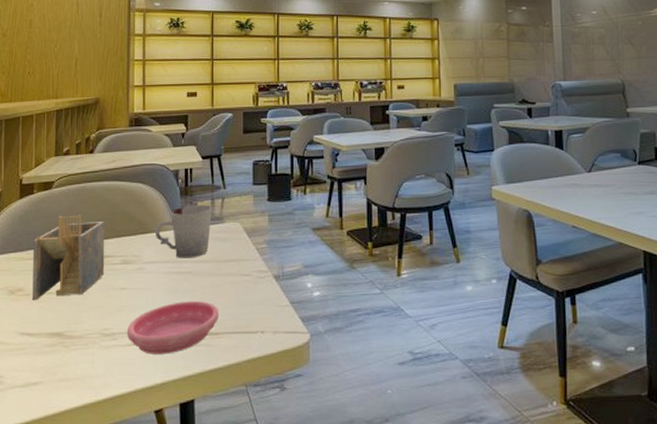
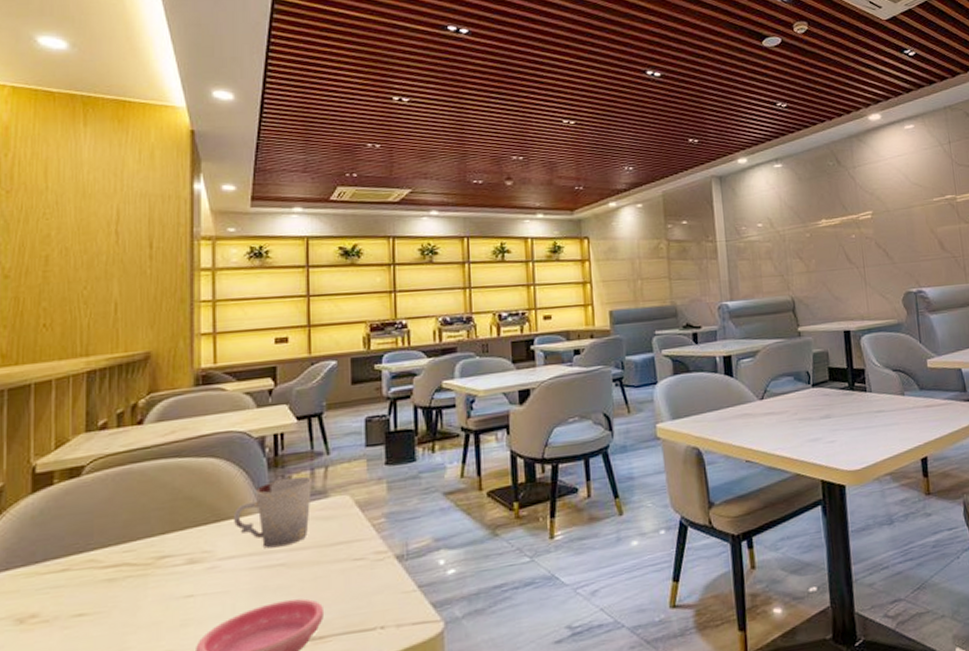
napkin holder: present [32,214,105,301] -> none [53,506,162,629]

